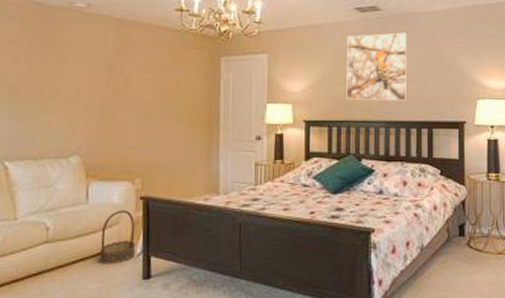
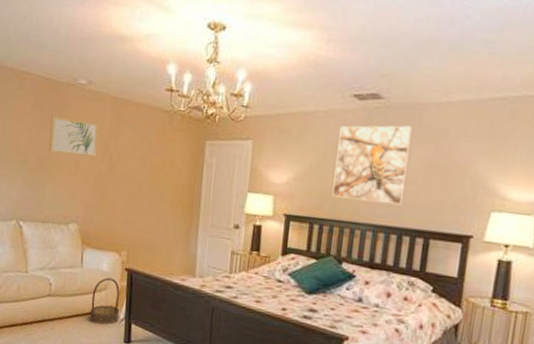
wall art: none [41,42,102,82] -> present [48,116,99,157]

